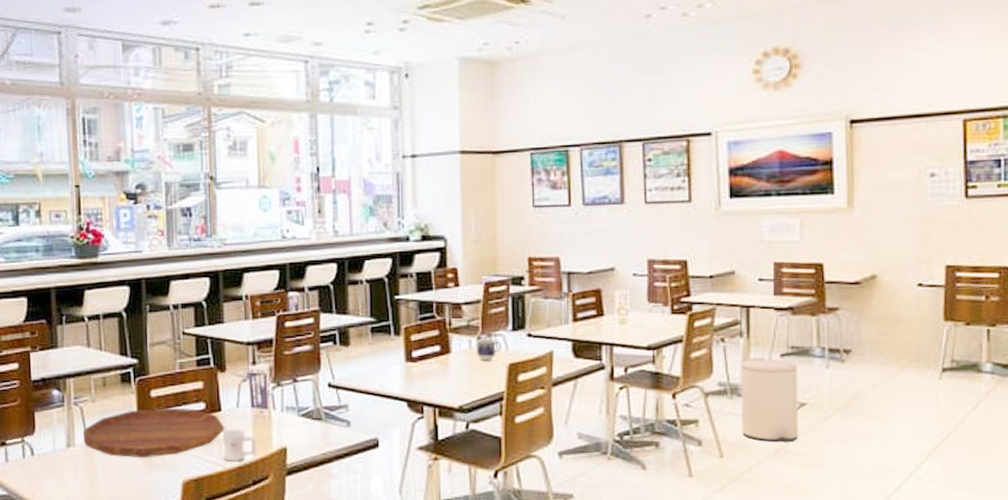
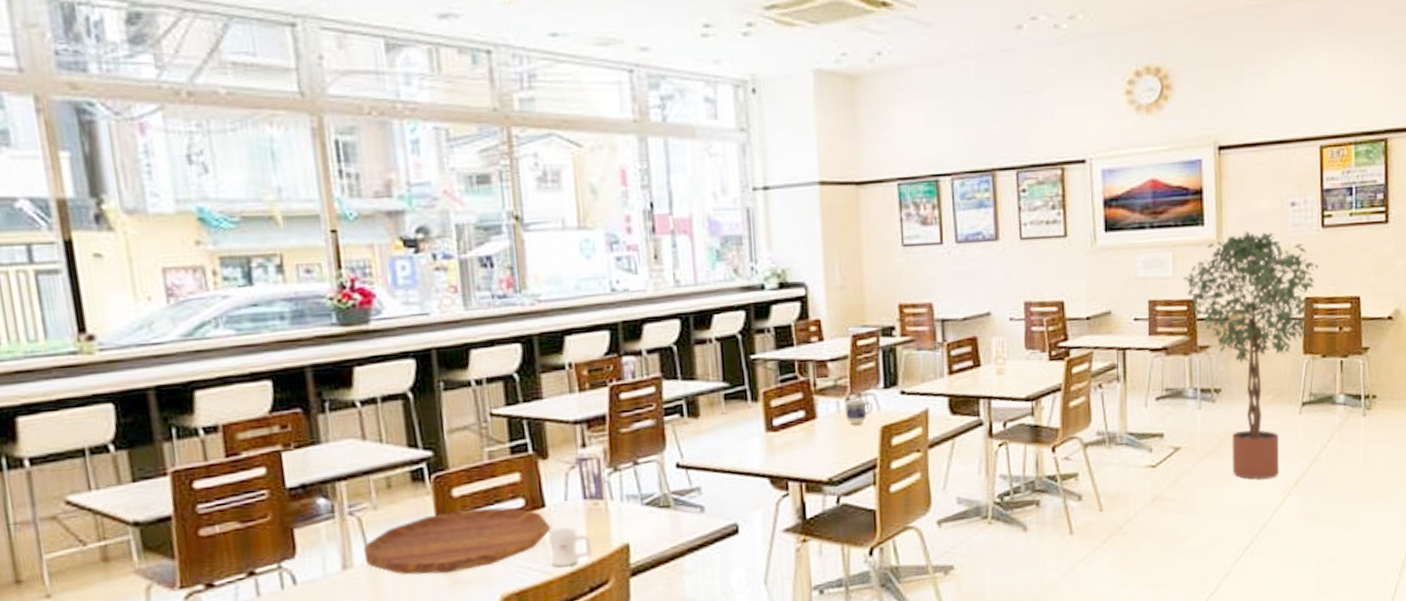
pedal bin: present [740,358,798,443] -> none [1118,402,1173,491]
potted tree: none [810,199,962,441] -> present [1182,230,1319,479]

